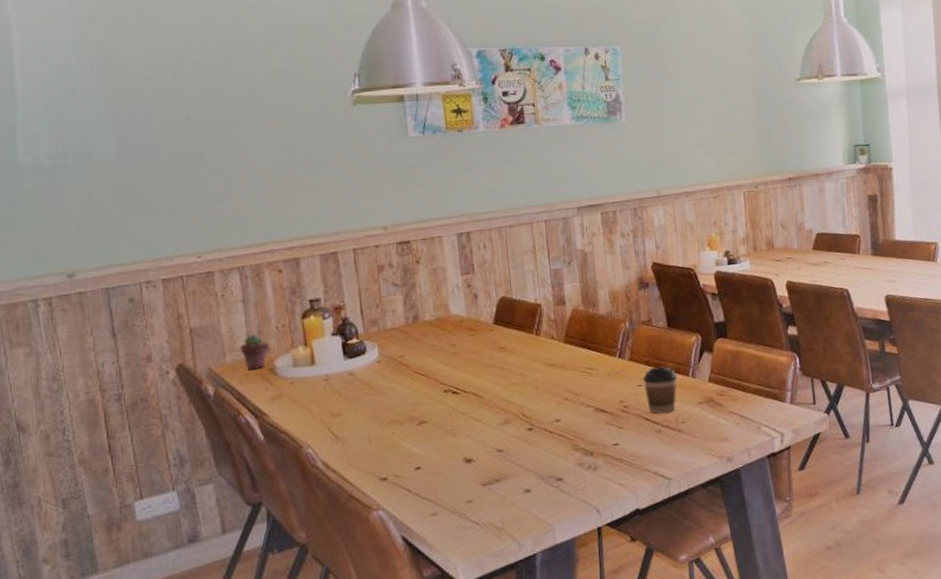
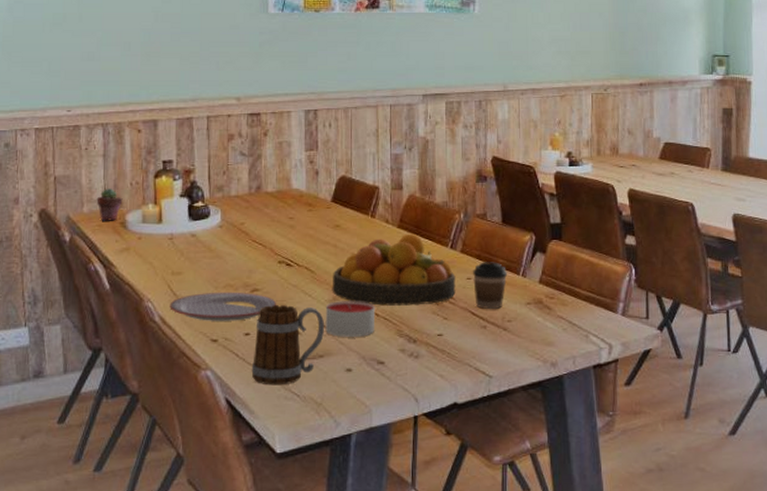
plate: none [332,426,446,461] -> present [170,291,276,321]
mug: none [426,433,499,517] -> present [251,305,325,386]
candle: none [497,420,550,459] -> present [325,301,374,337]
fruit bowl: none [502,347,628,423] -> present [332,233,456,306]

